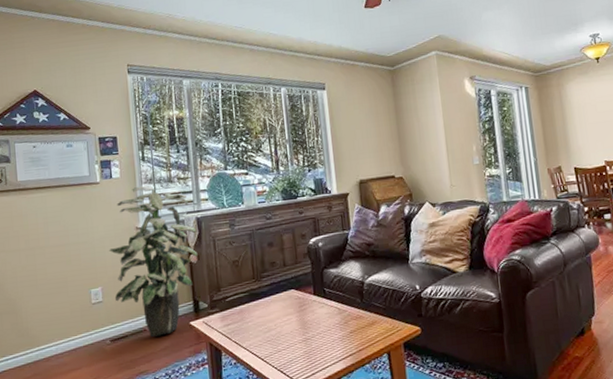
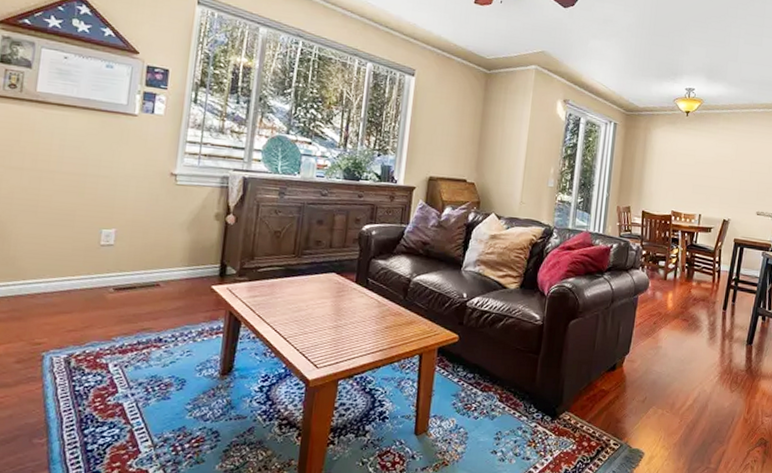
indoor plant: present [109,185,198,337] -> none [129,129,241,294]

